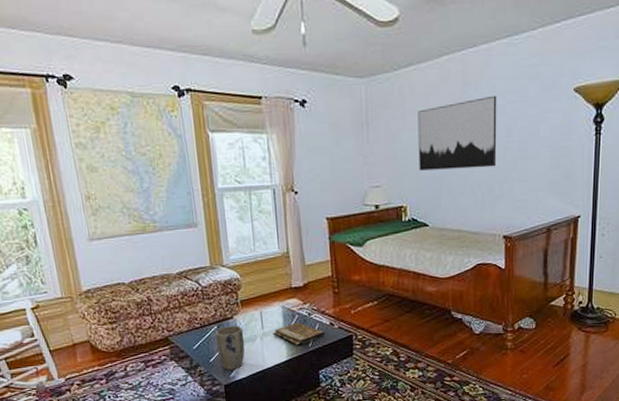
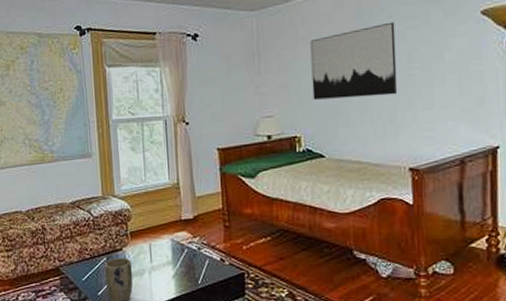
book: present [273,322,326,345] -> none [162,257,216,281]

